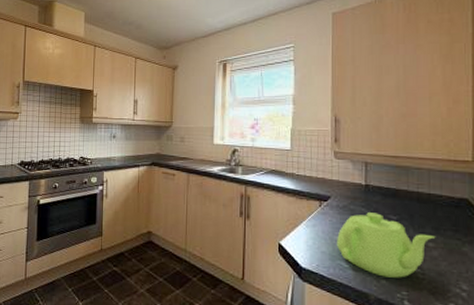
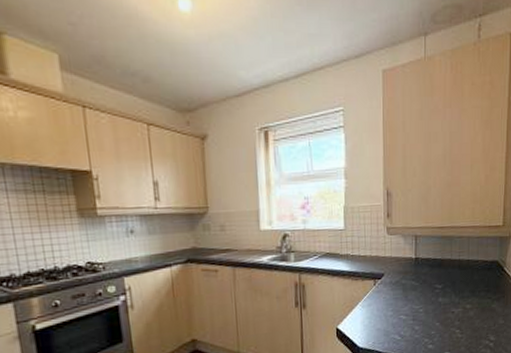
teapot: present [337,212,436,278] -> none [391,284,472,343]

